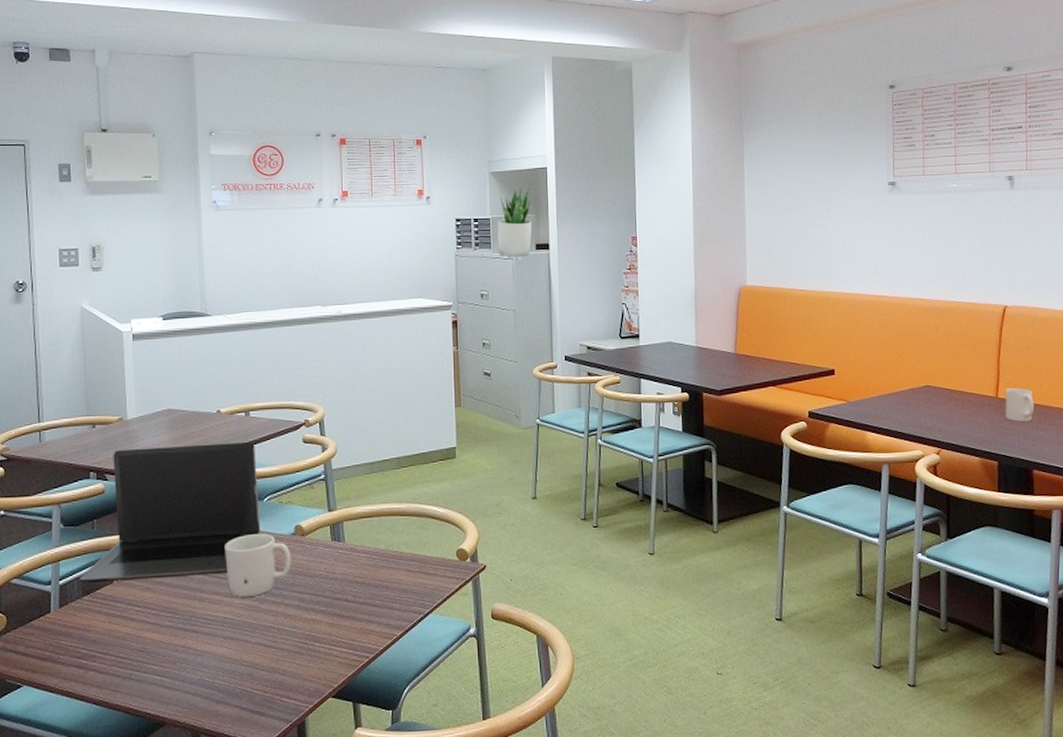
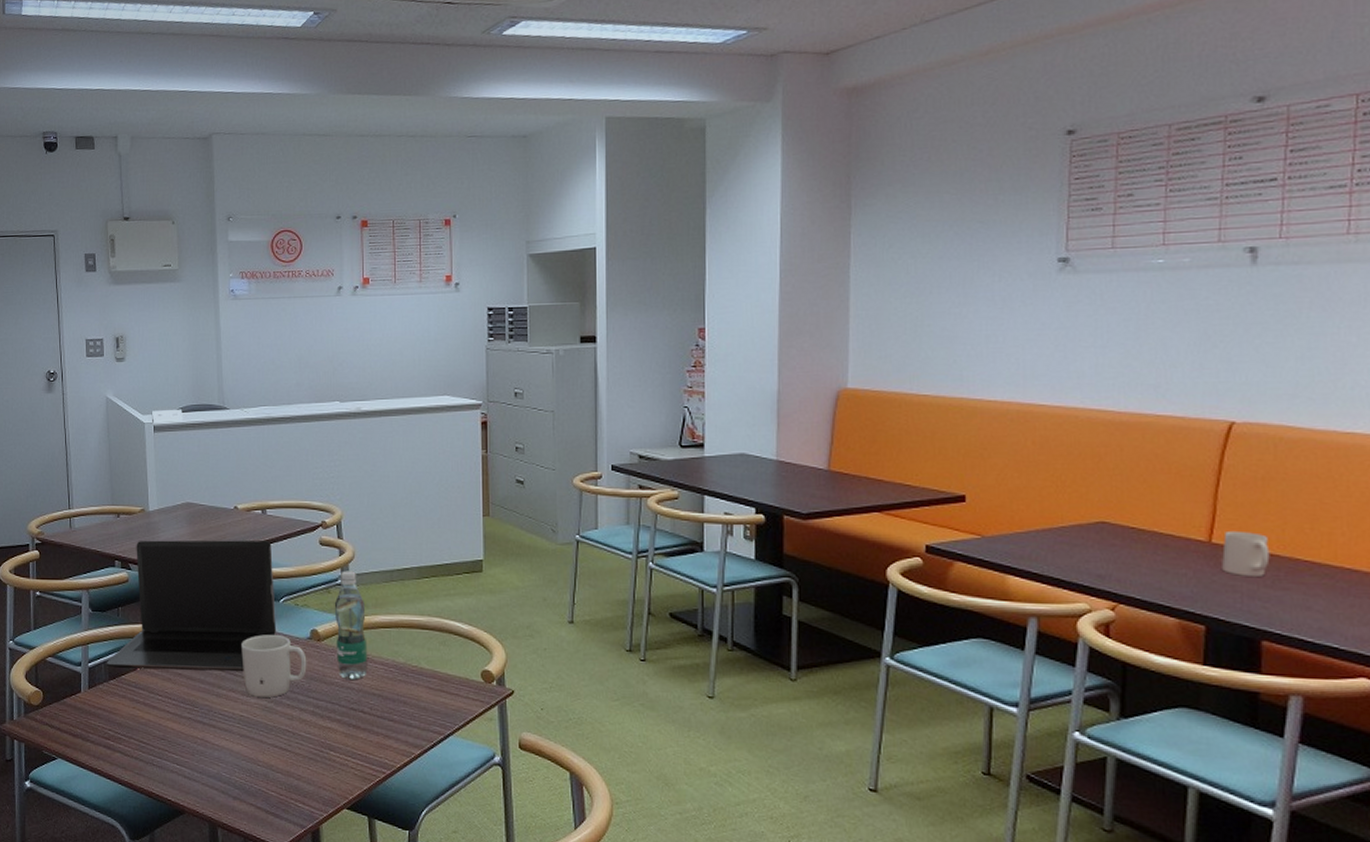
bottle: none [317,465,351,571] -> present [334,570,368,680]
planter: present [497,187,533,257] -> none [535,270,578,351]

